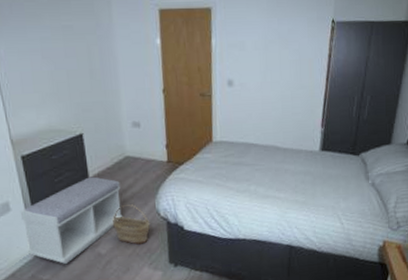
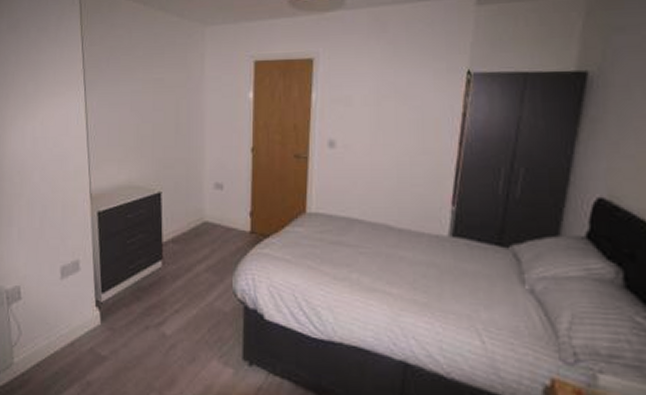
bench: present [20,176,123,265] -> none [88,241,195,342]
basket: present [113,204,151,245] -> none [183,279,225,330]

